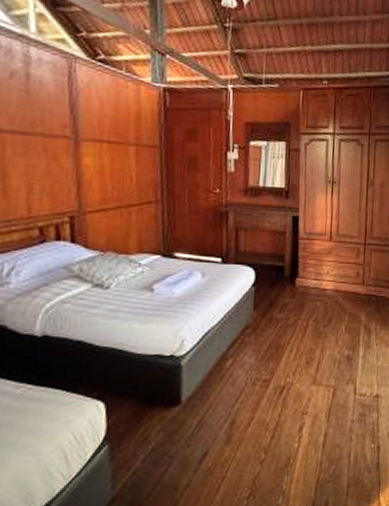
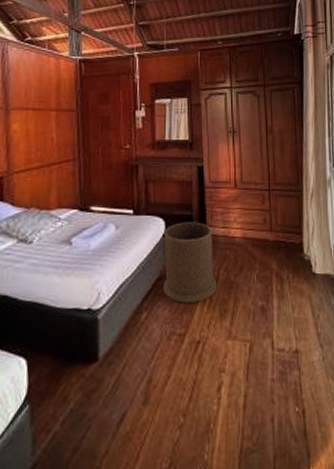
trash can: none [250,273,306,352] -> present [163,222,218,303]

